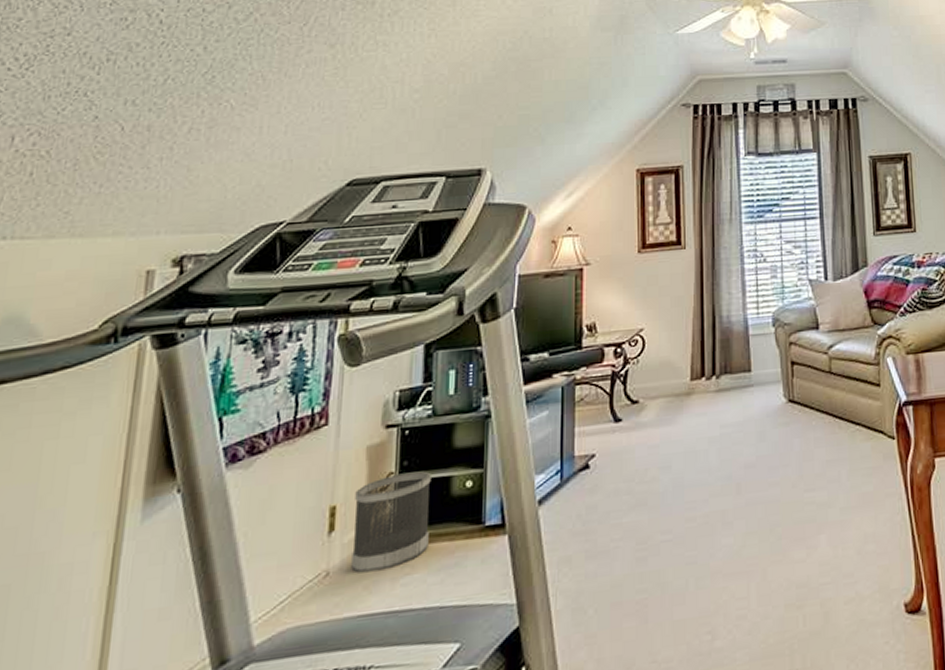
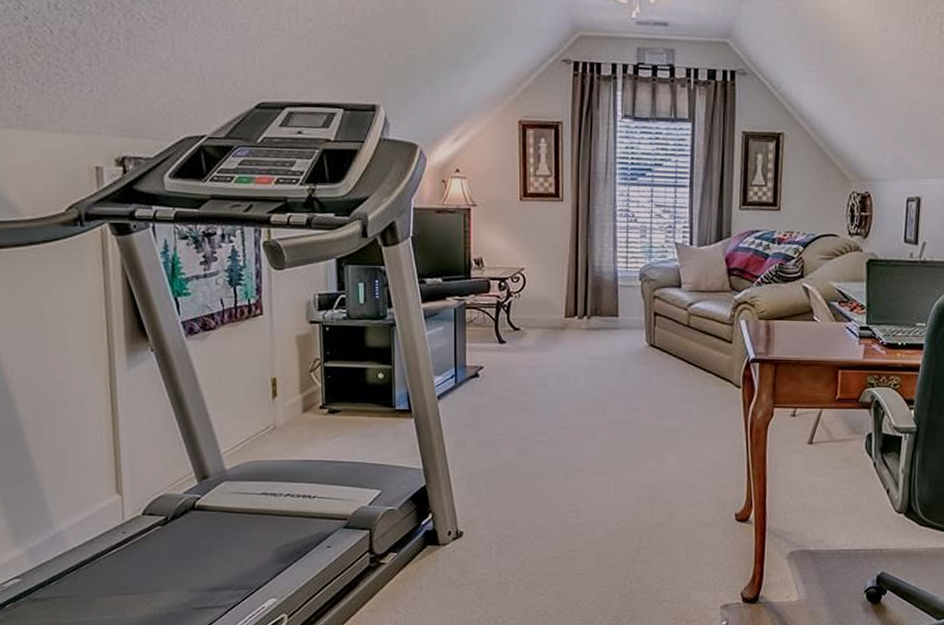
wastebasket: present [351,471,431,573] -> none [290,360,352,431]

